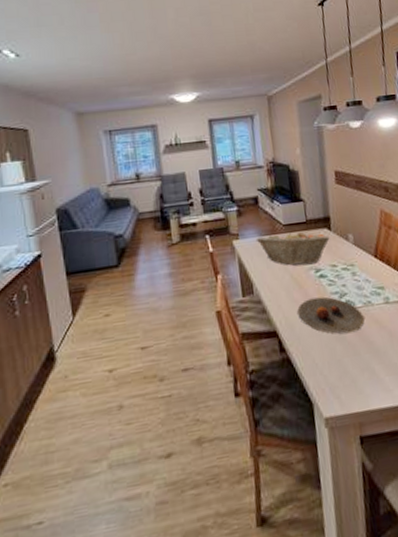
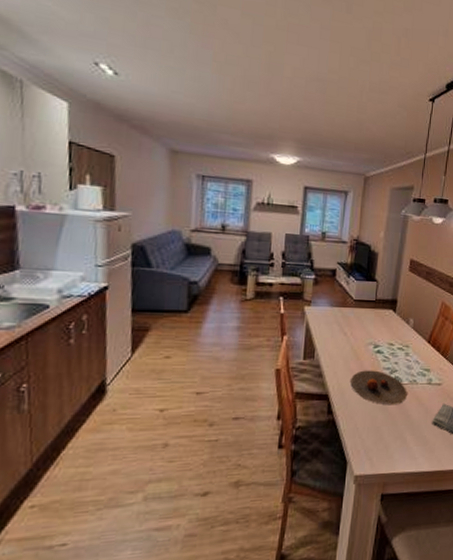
fruit basket: present [256,231,330,266] -> none [326,307,393,340]

